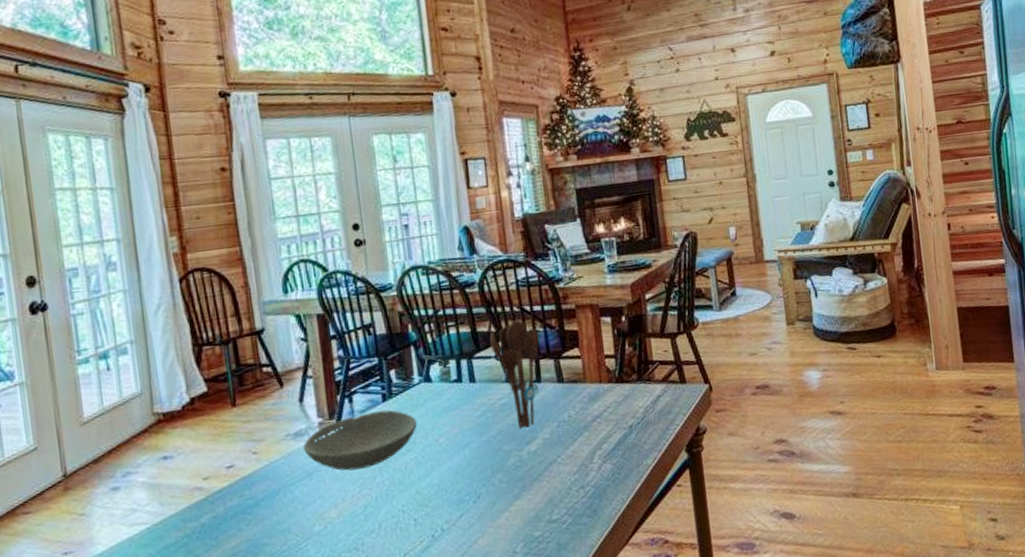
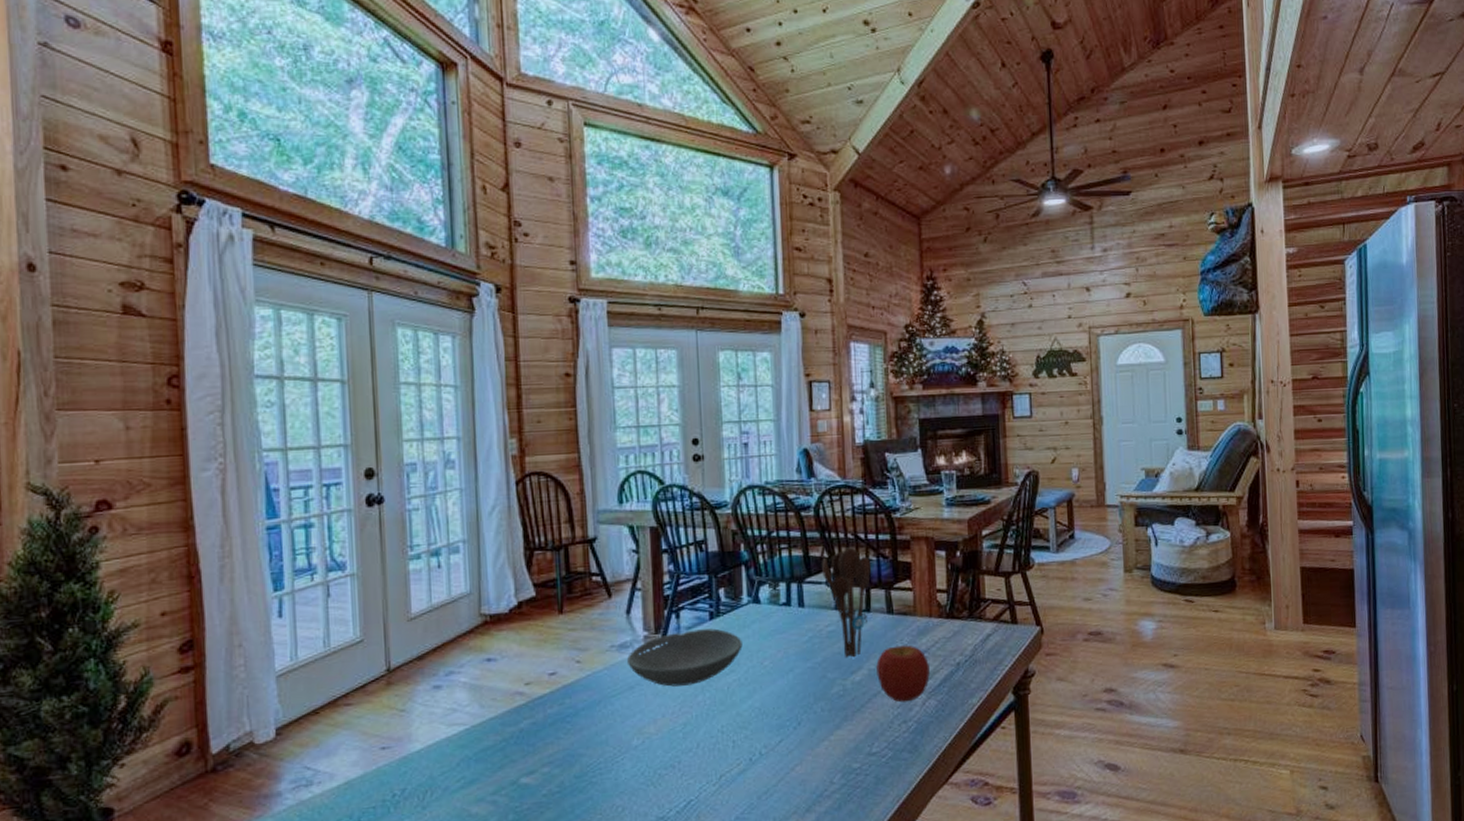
apple: none [550,411,604,469] -> present [876,645,930,703]

